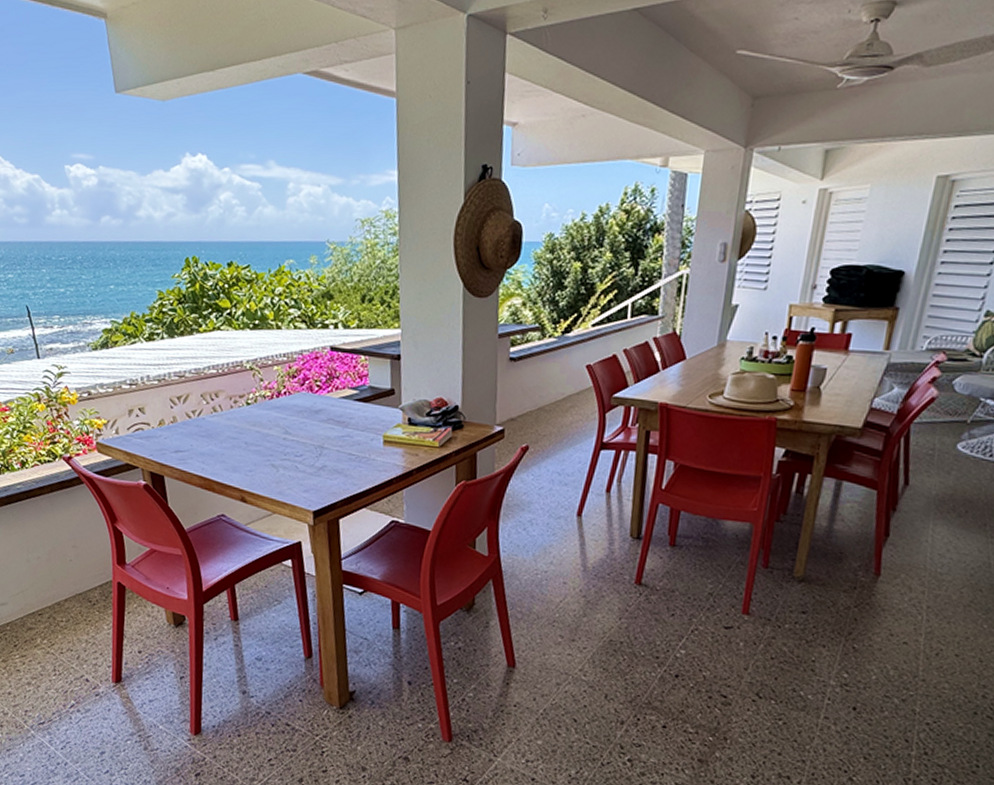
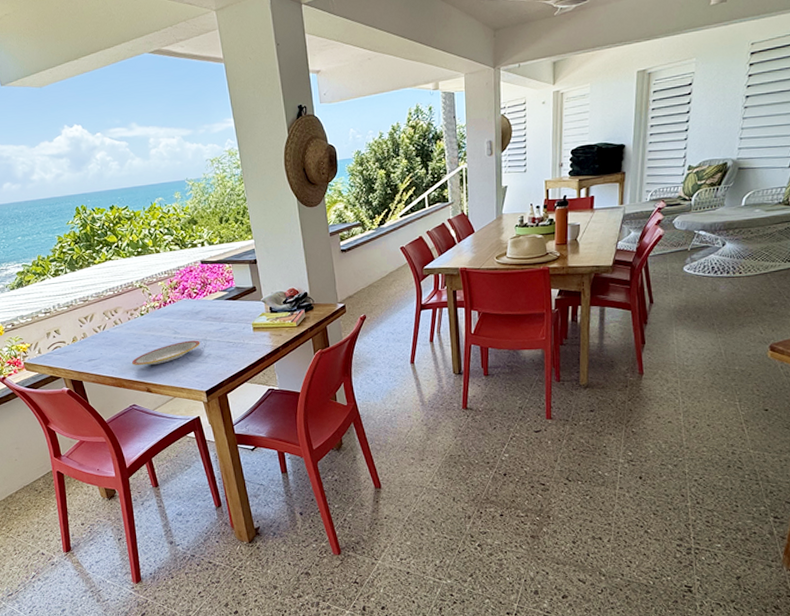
plate: none [227,444,316,469] -> present [131,340,201,365]

